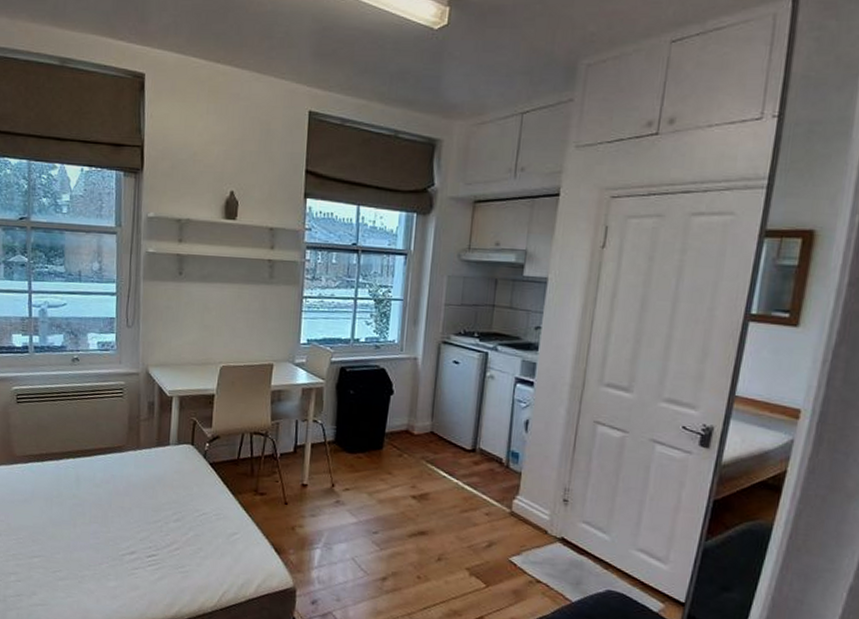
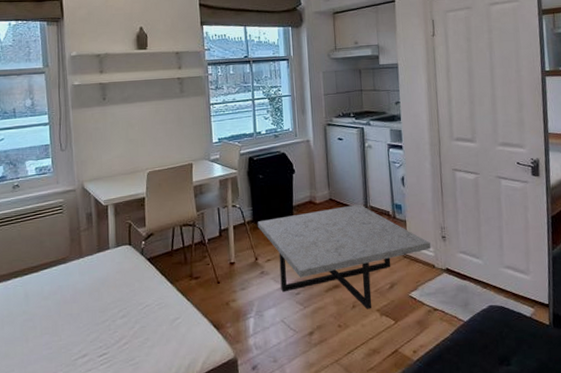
coffee table: none [339,443,548,566] -> present [257,204,431,309]

